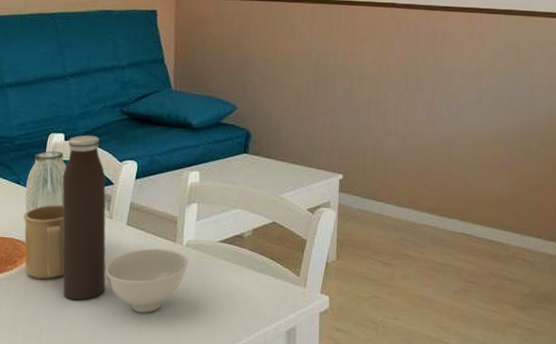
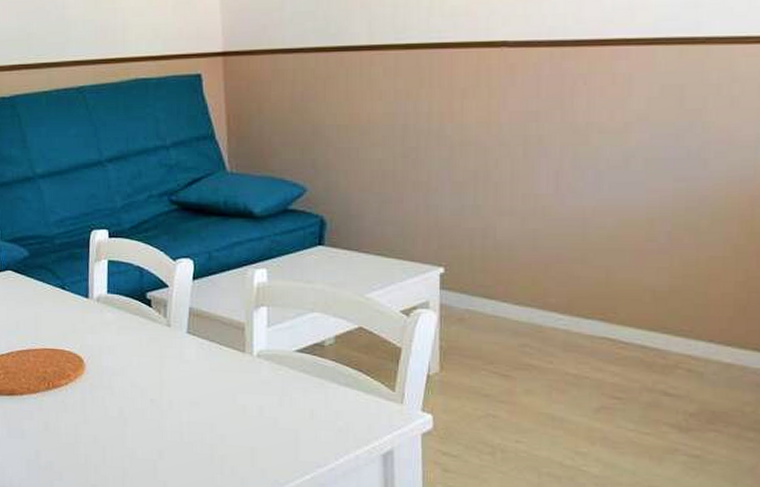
mug: present [23,204,65,279] -> none [72,311,123,395]
vase: present [24,151,67,212] -> none [71,250,115,321]
water bottle: present [62,135,106,301] -> none [110,230,170,418]
bowl: present [104,248,188,313] -> none [166,360,261,433]

